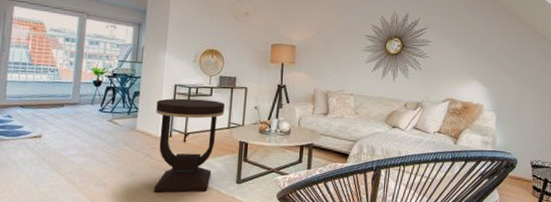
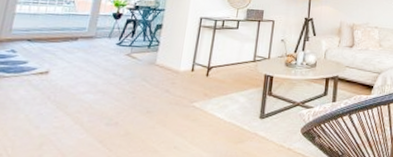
side table: present [153,98,225,193] -> none [170,31,251,131]

